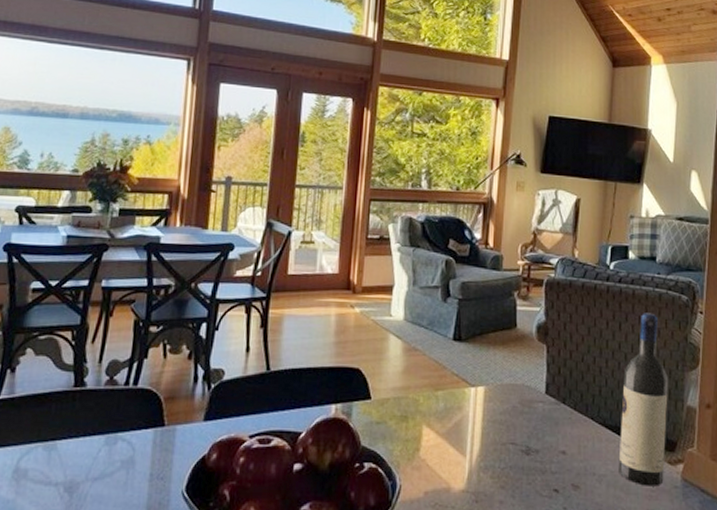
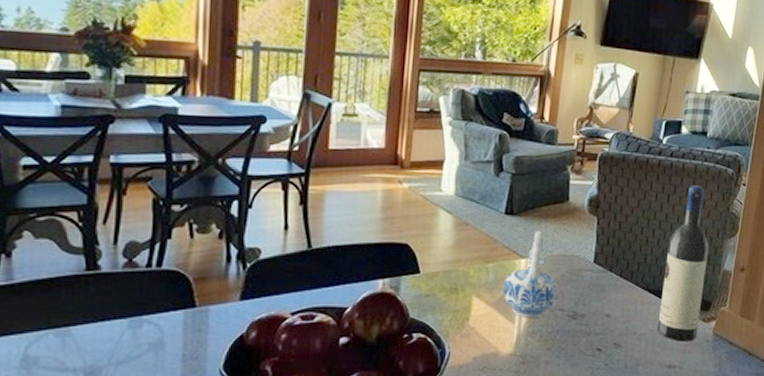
ceramic pitcher: none [453,358,509,453] -> present [503,231,558,319]

